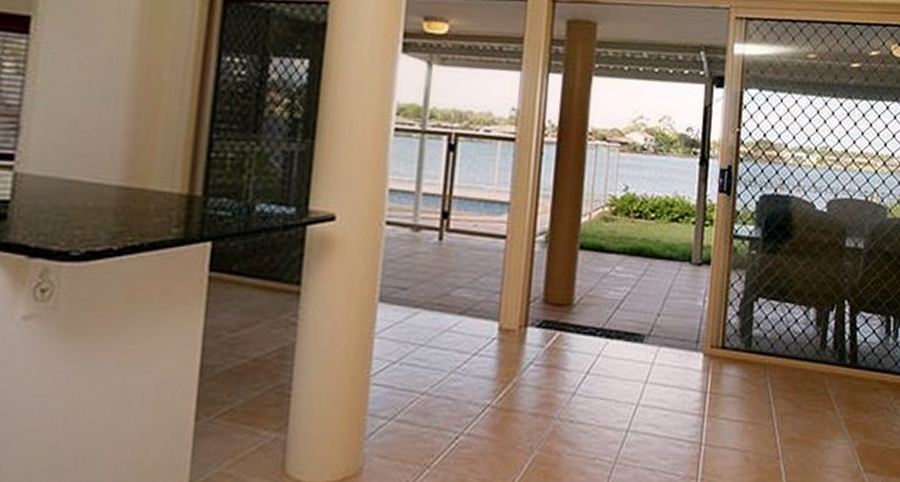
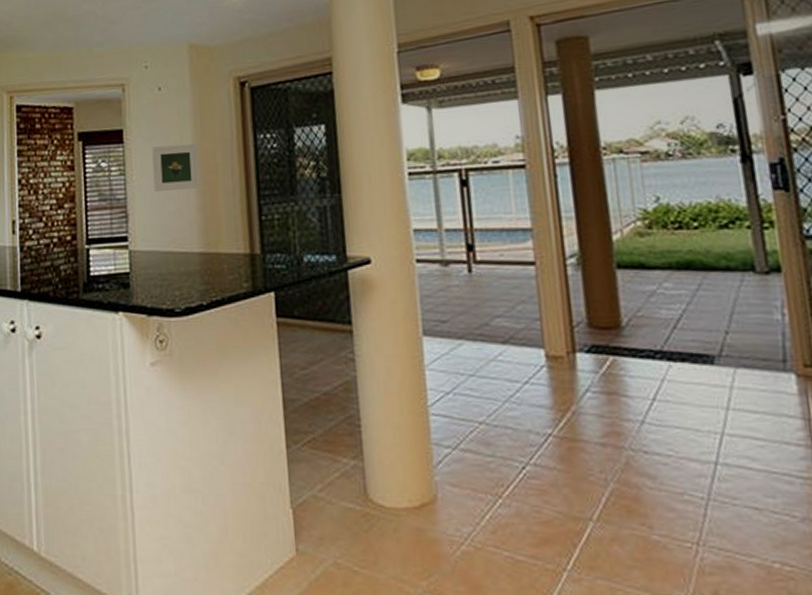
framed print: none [66,46,140,108] -> present [152,143,201,191]

